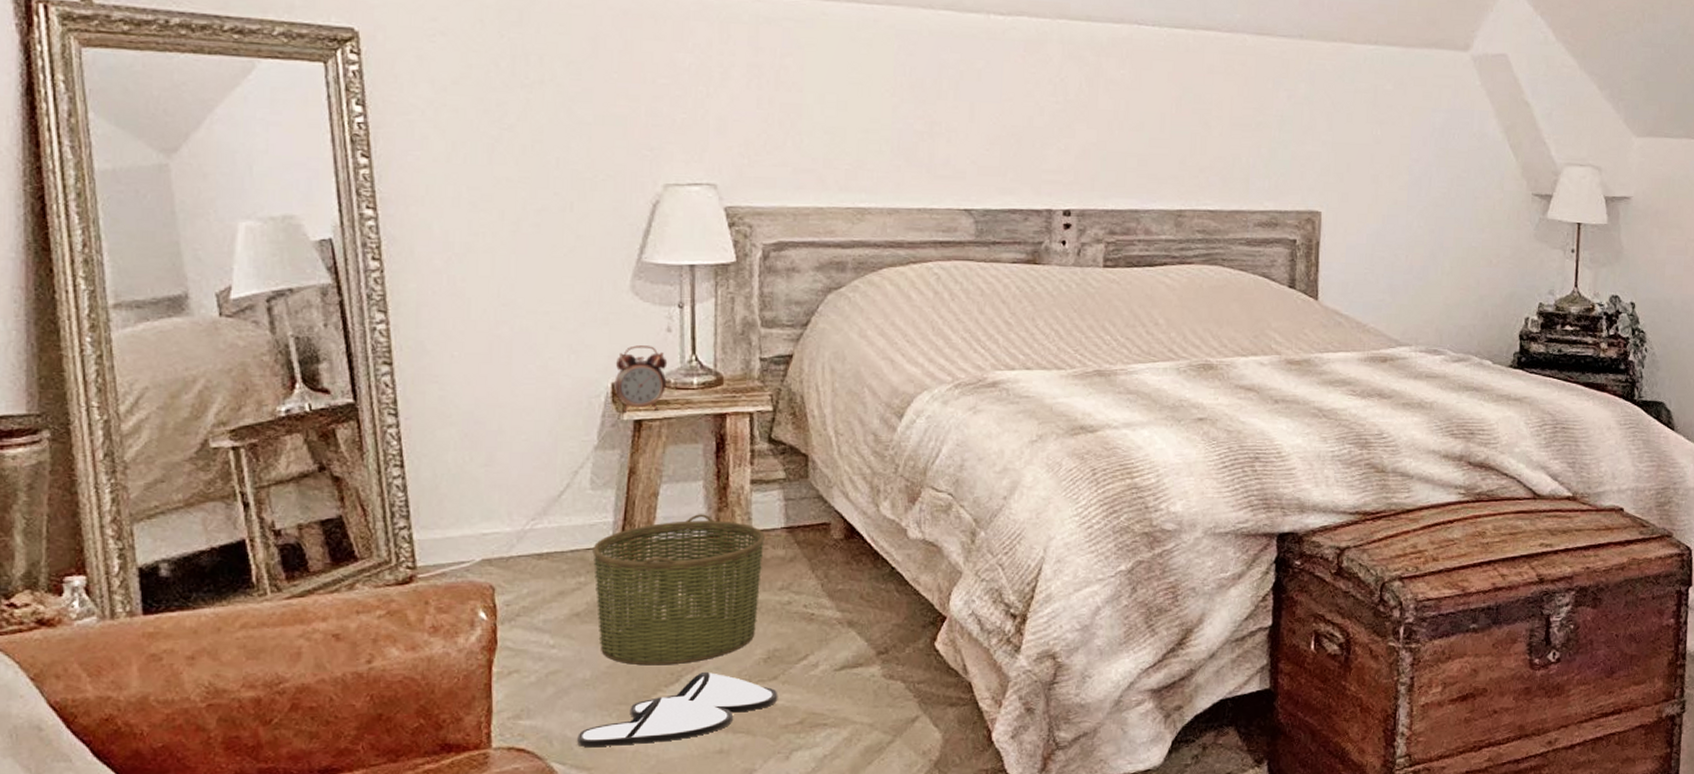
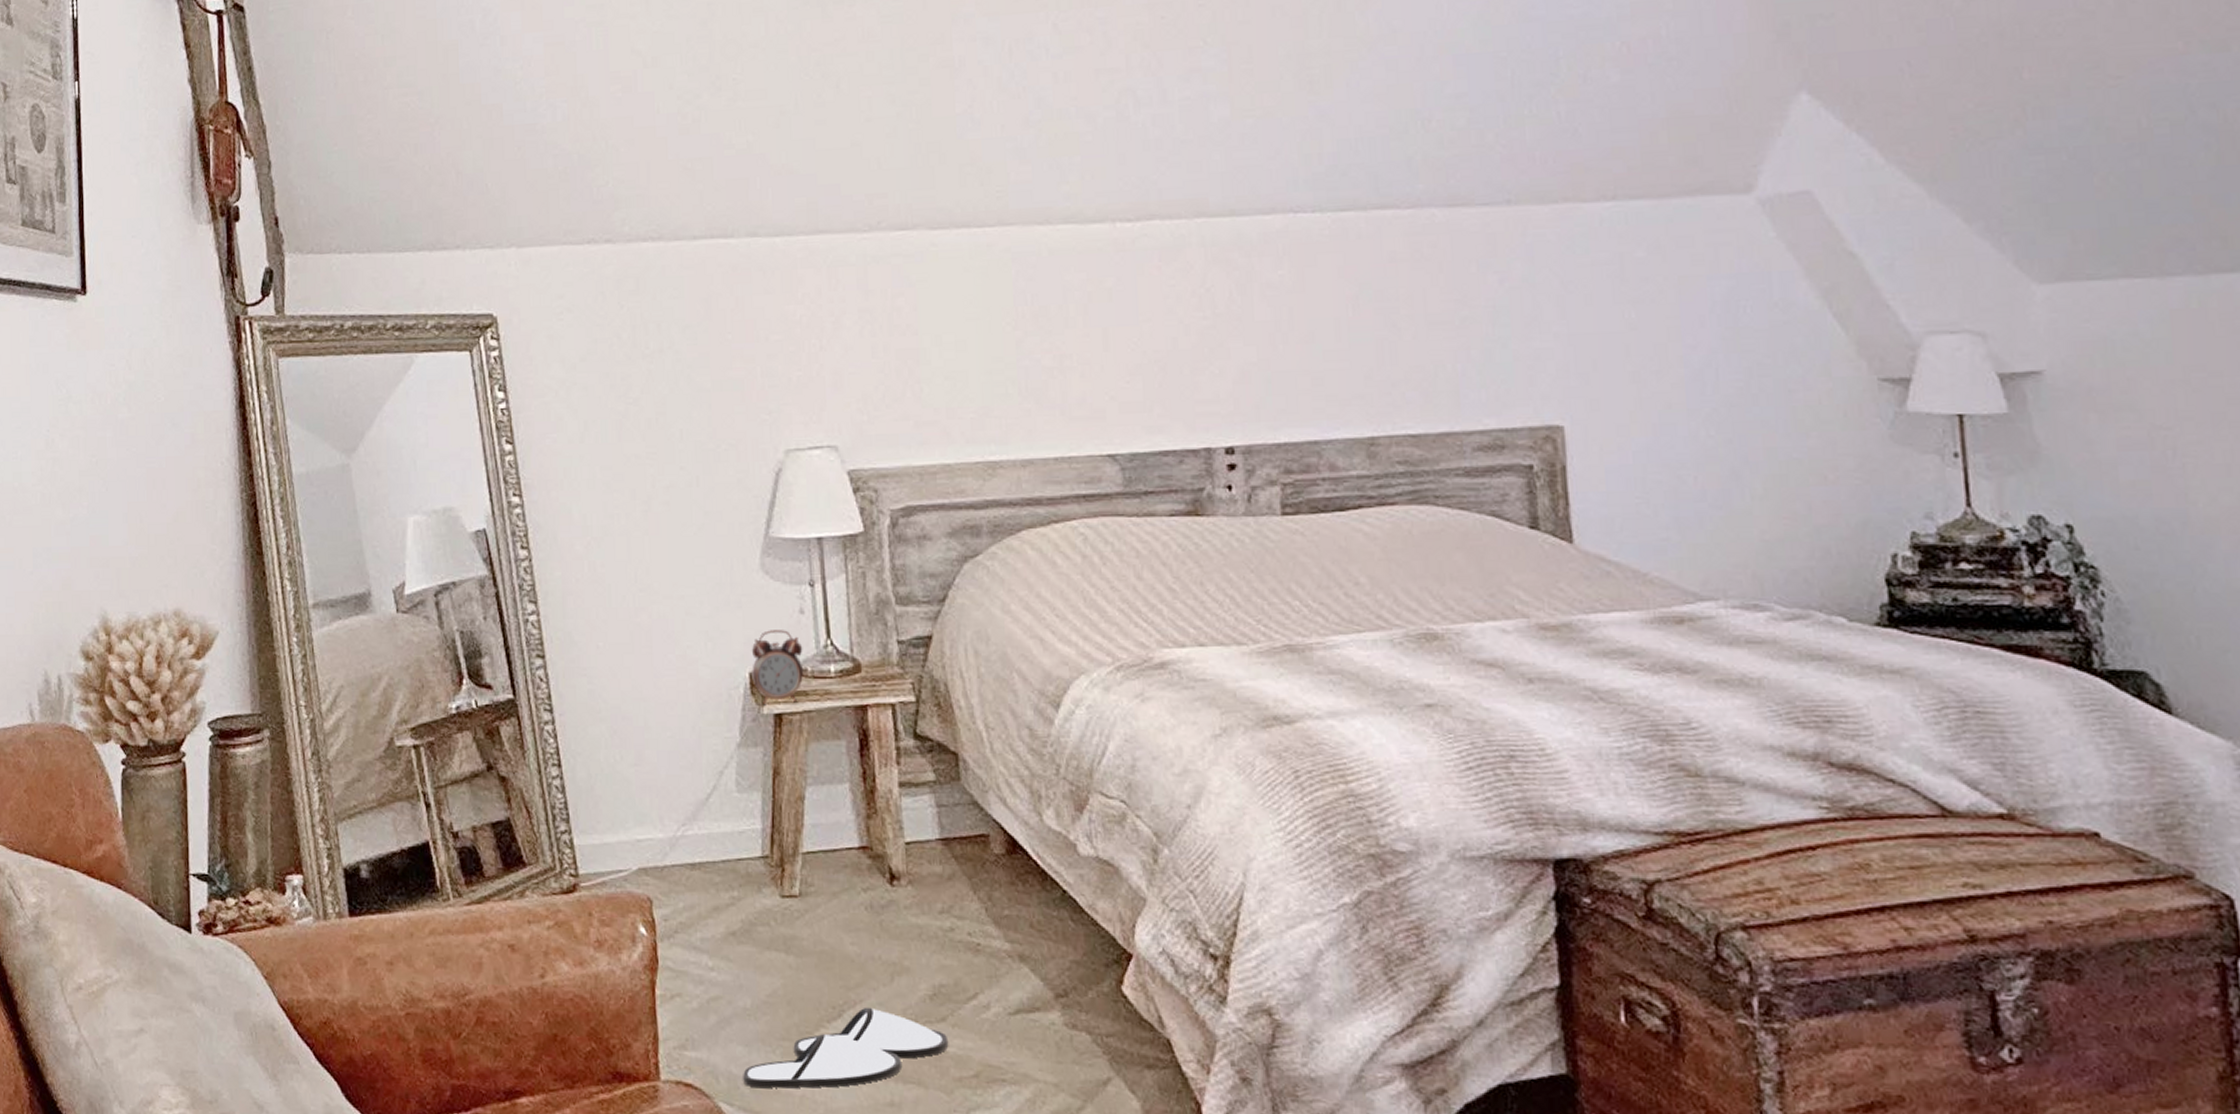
basket: present [592,514,766,666] -> none [743,821,920,997]

